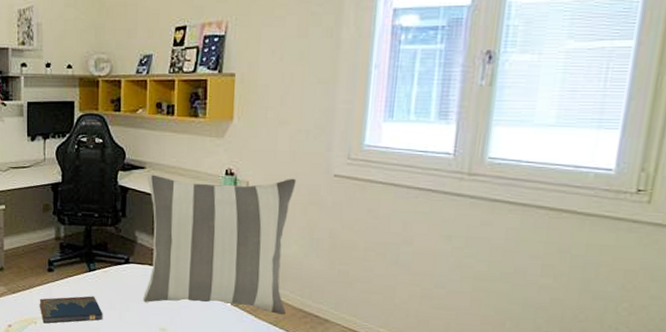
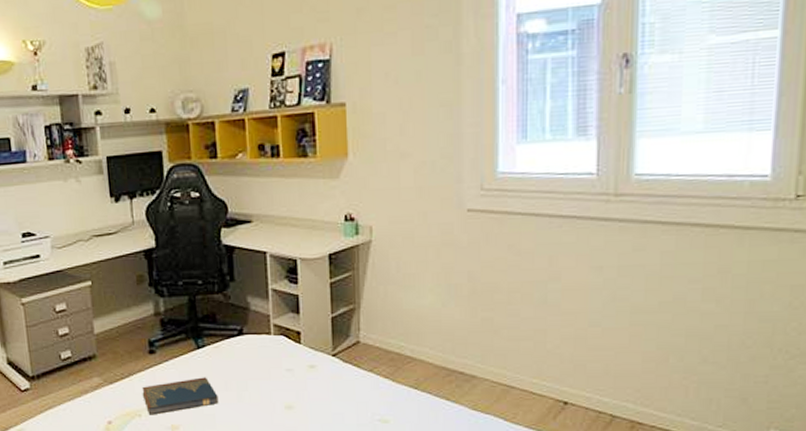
pillow: present [143,174,297,315] -> none [255,217,428,378]

